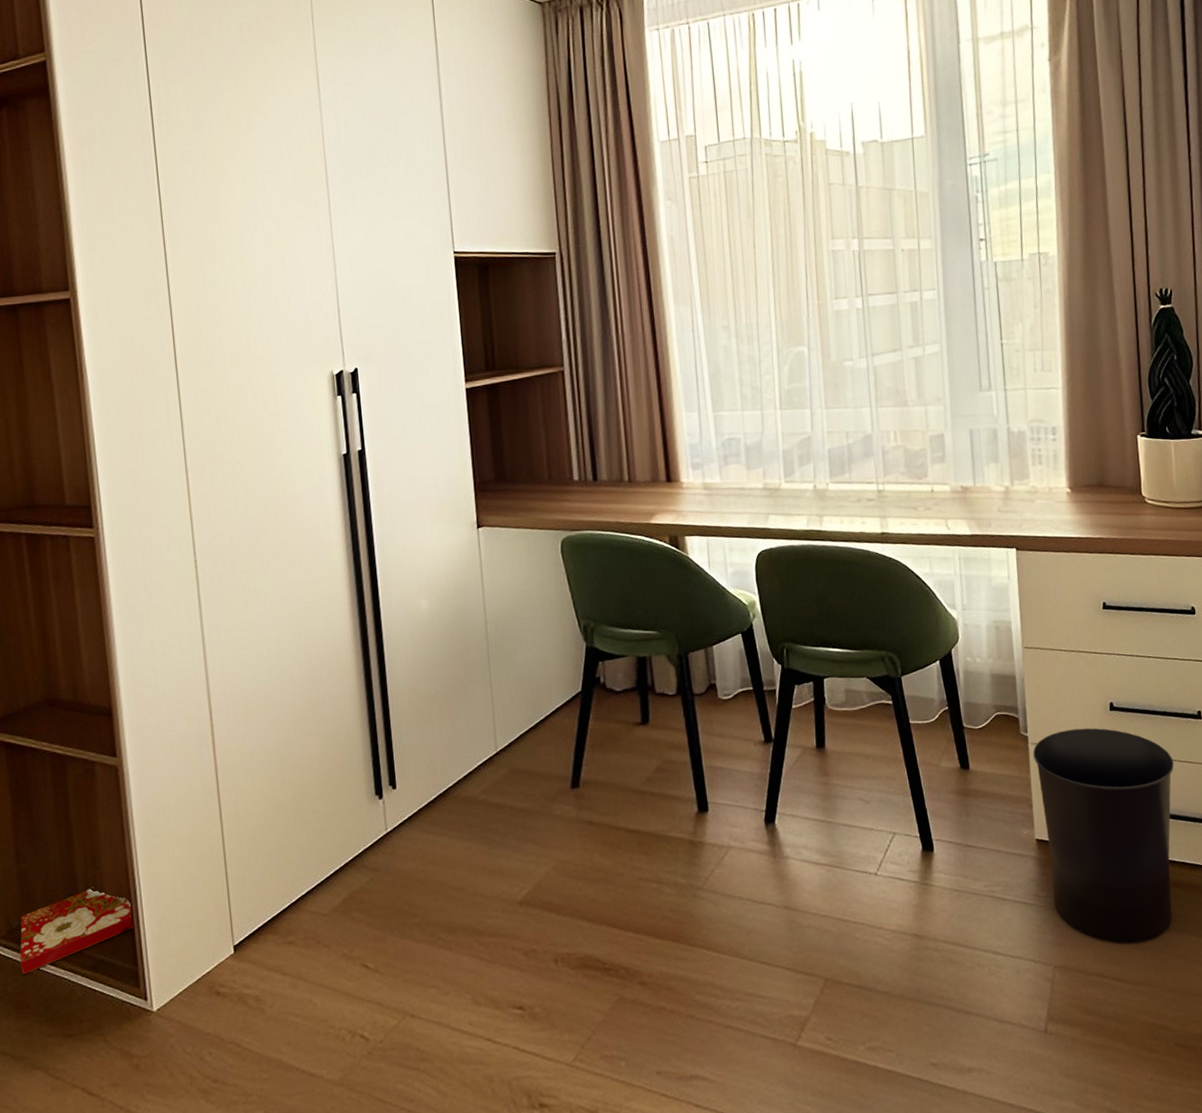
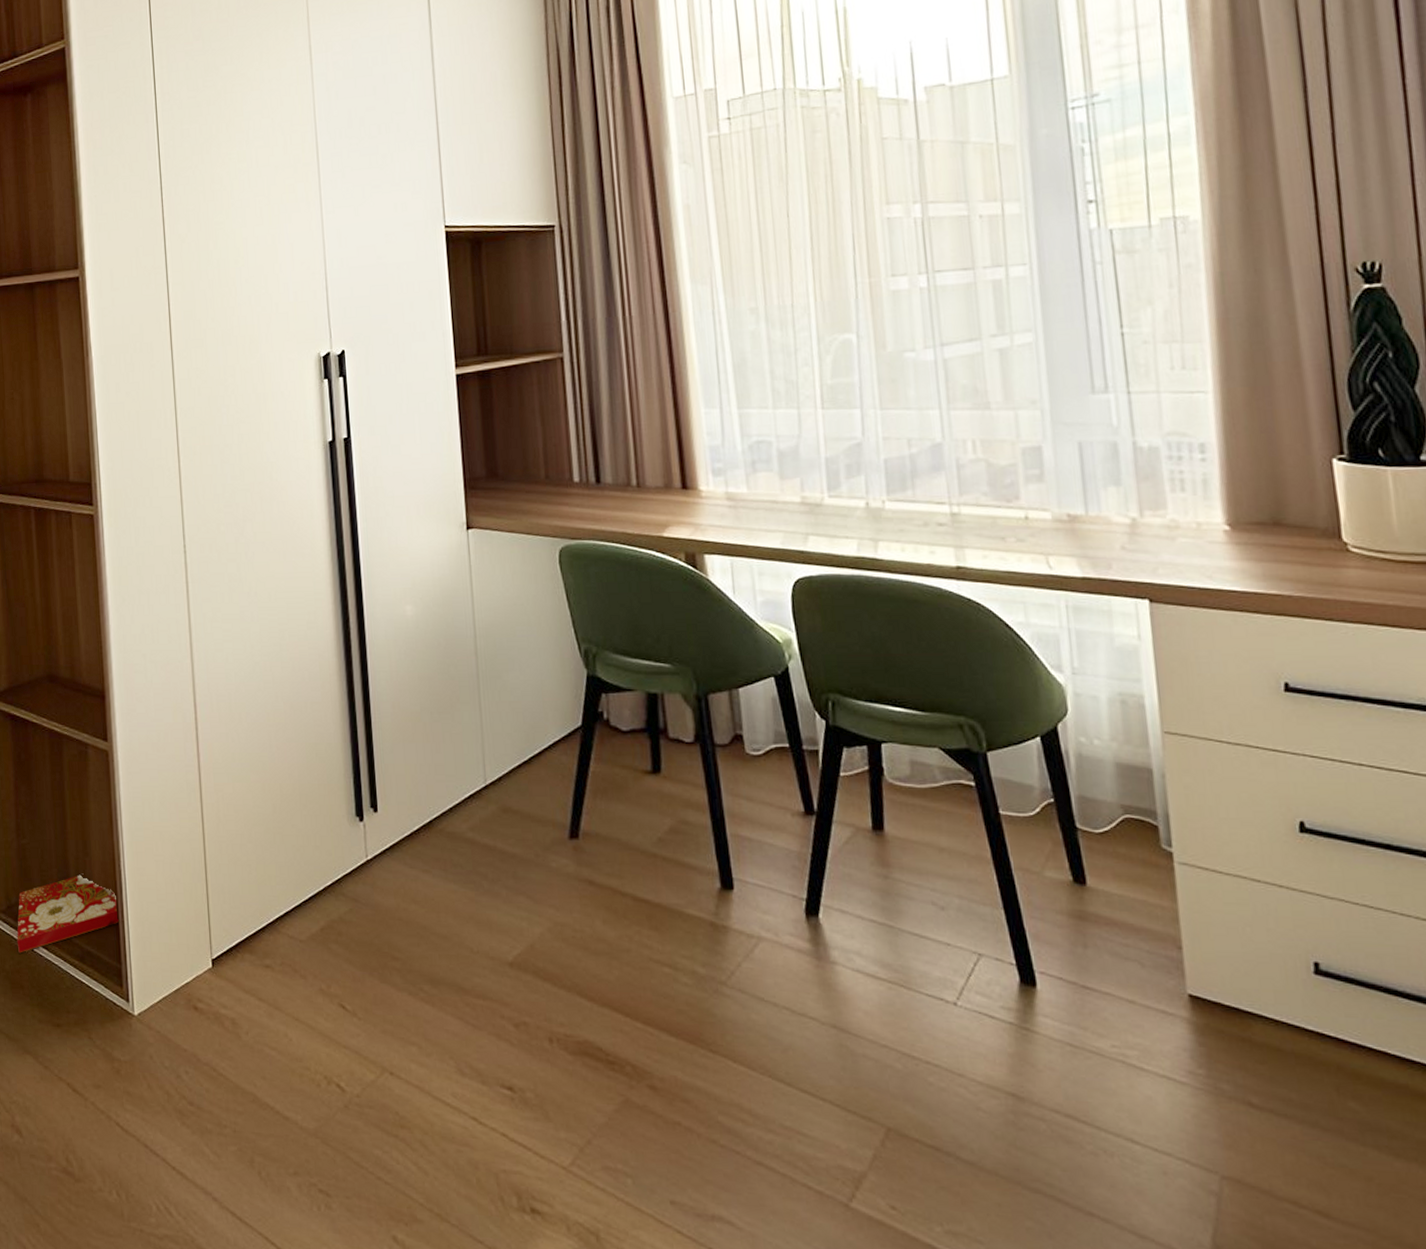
waste bin: present [1032,728,1174,942] -> none [1180,851,1412,1167]

